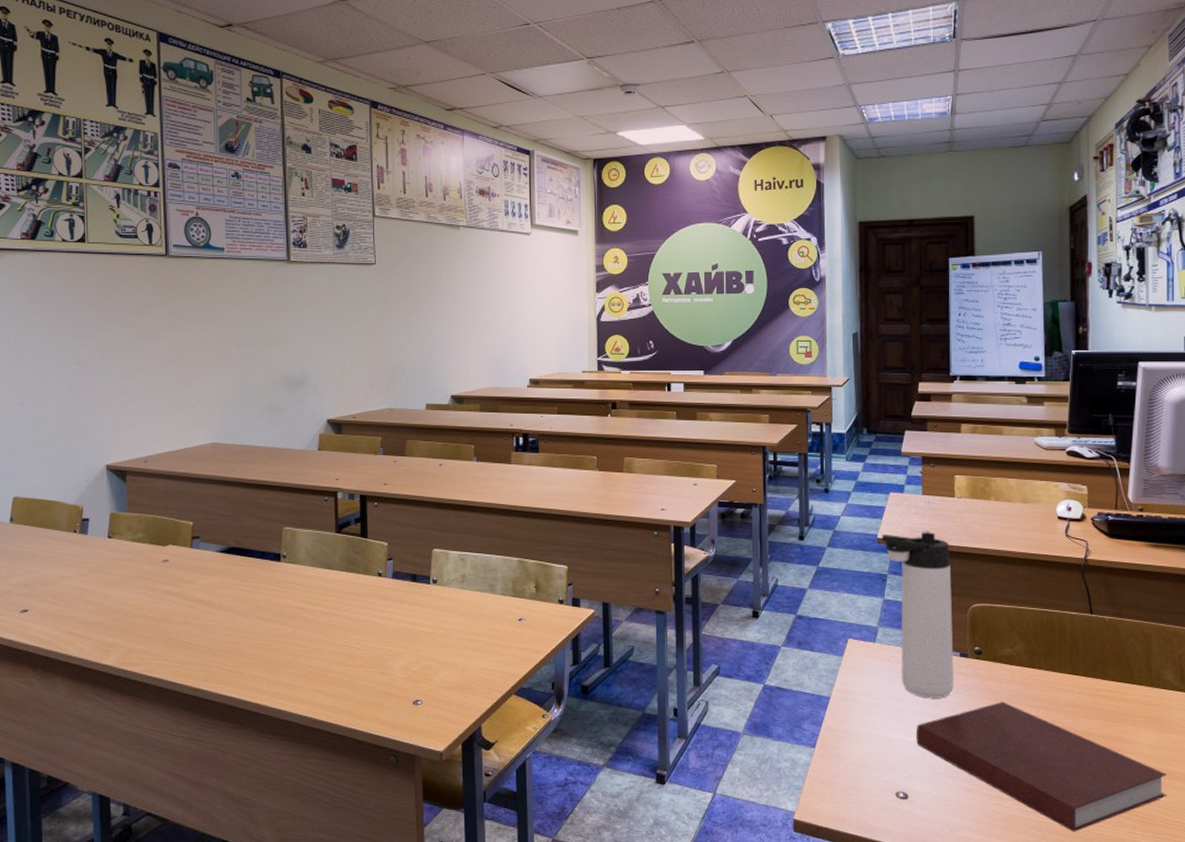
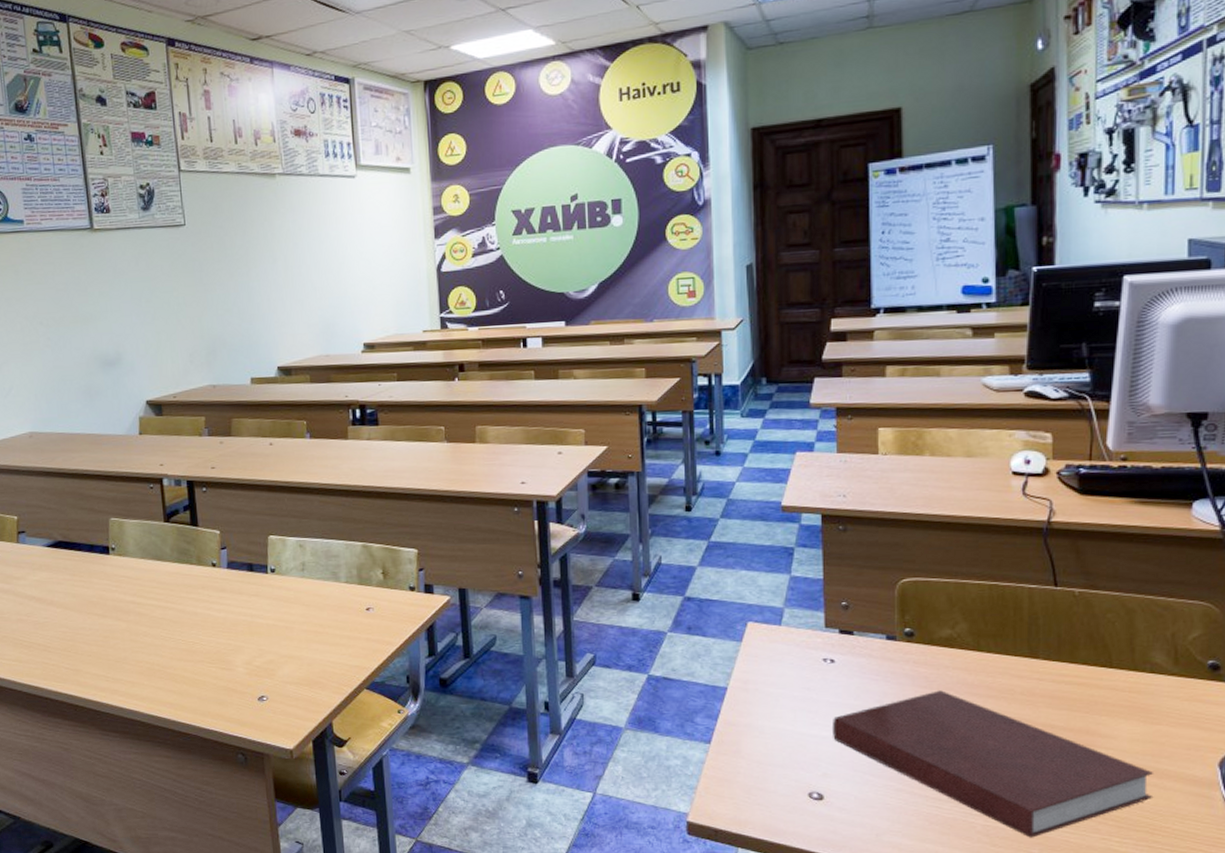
thermos bottle: present [881,532,954,699] -> none [786,496,878,688]

